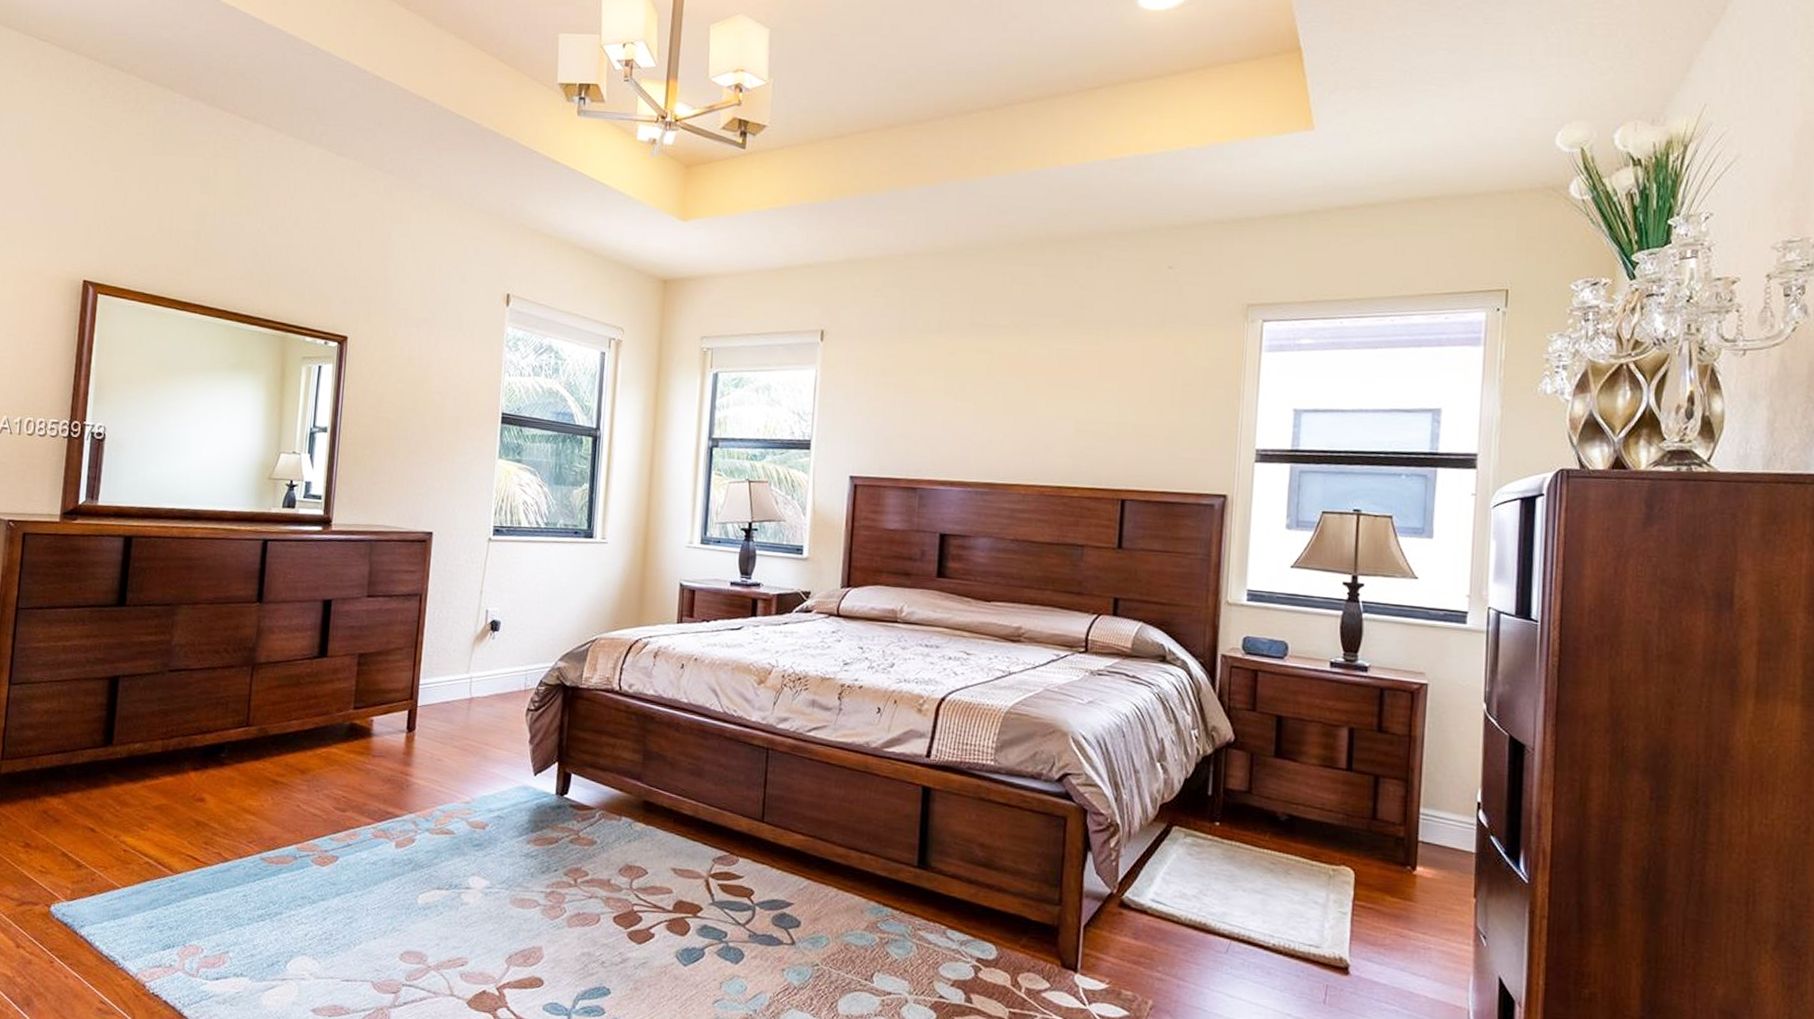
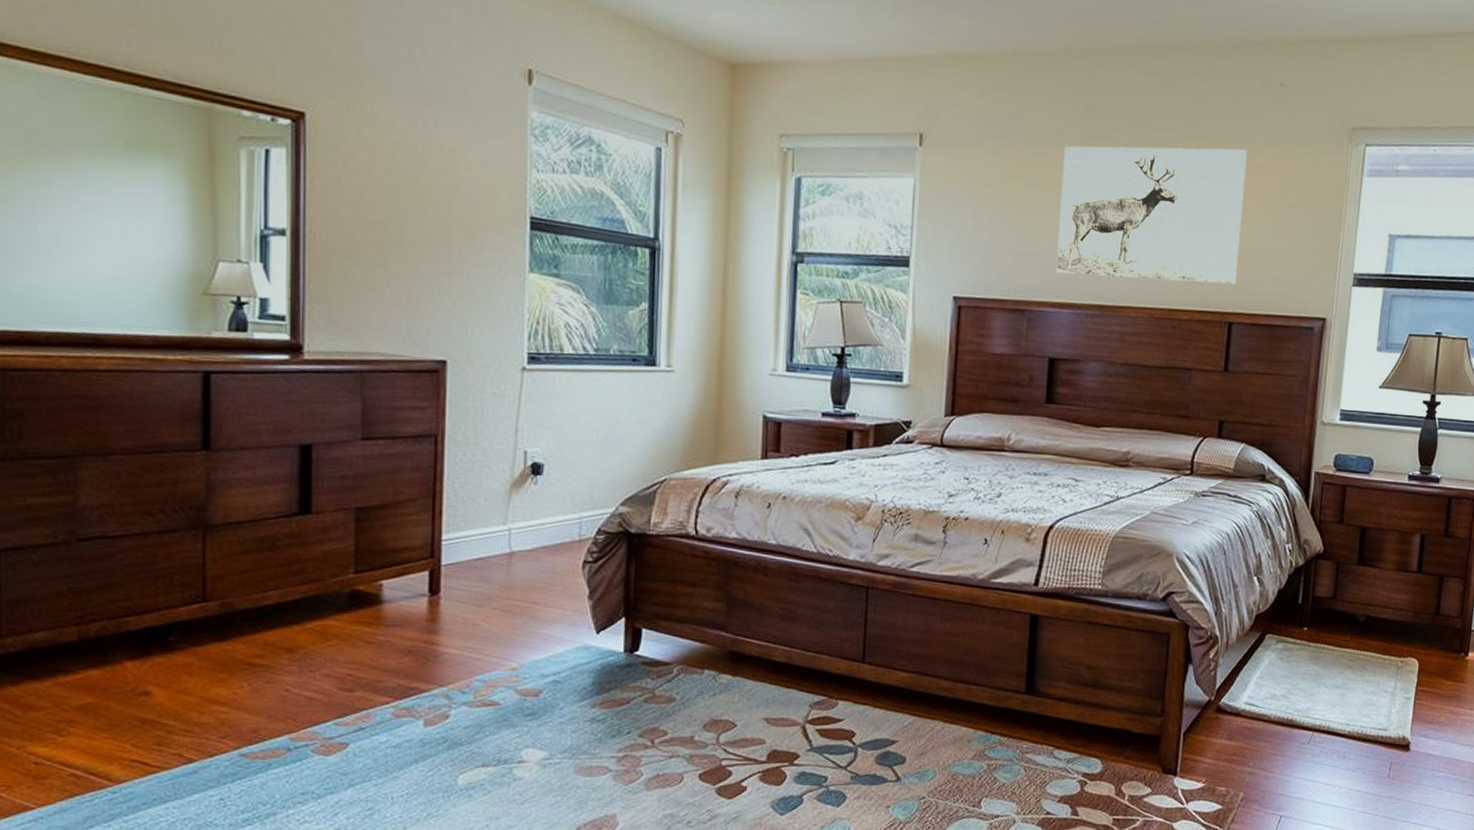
wall art: none [946,330,1136,462] -> present [1056,145,1247,285]

